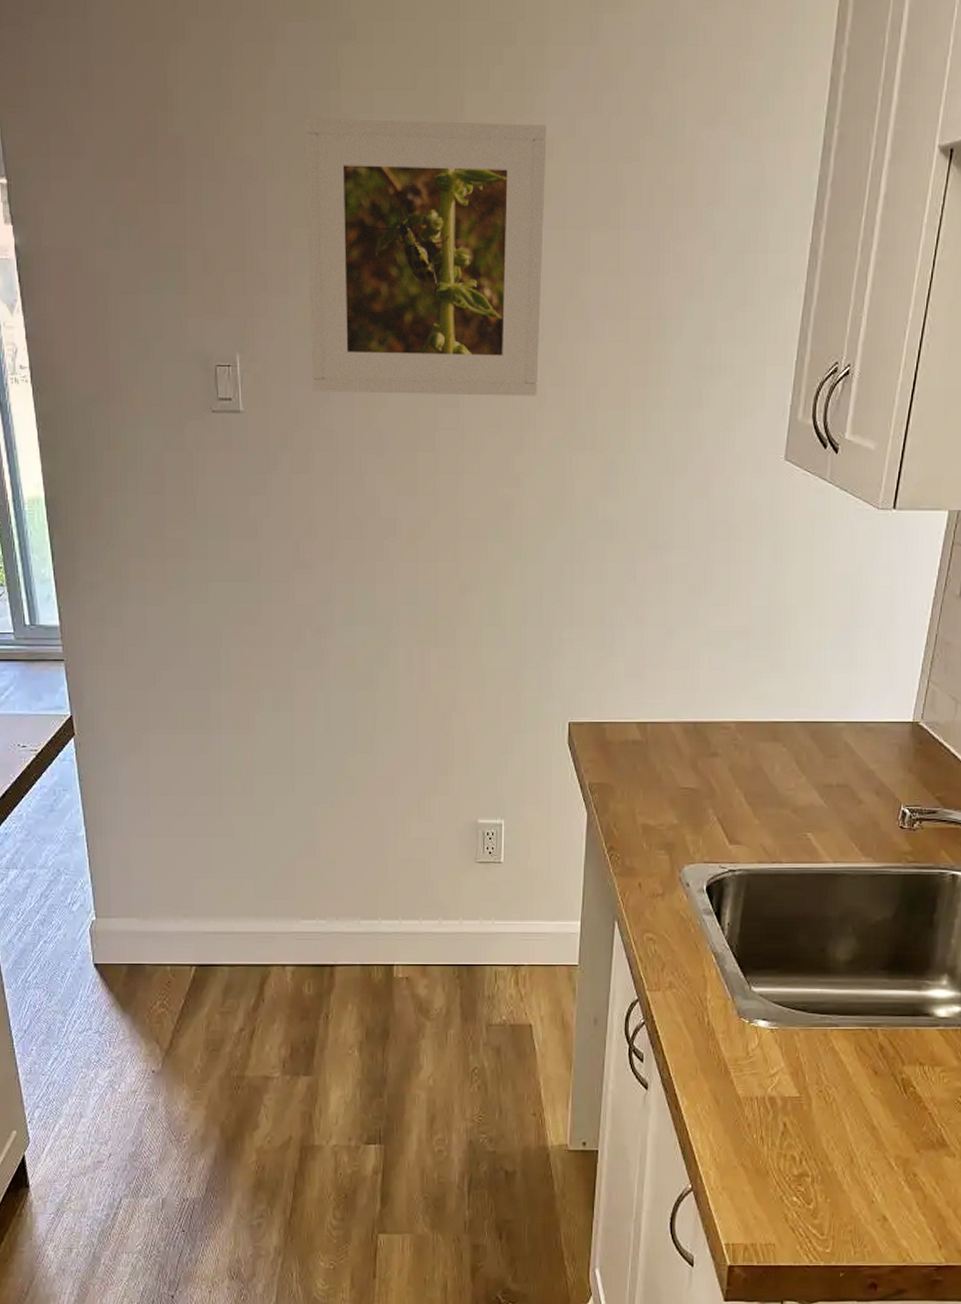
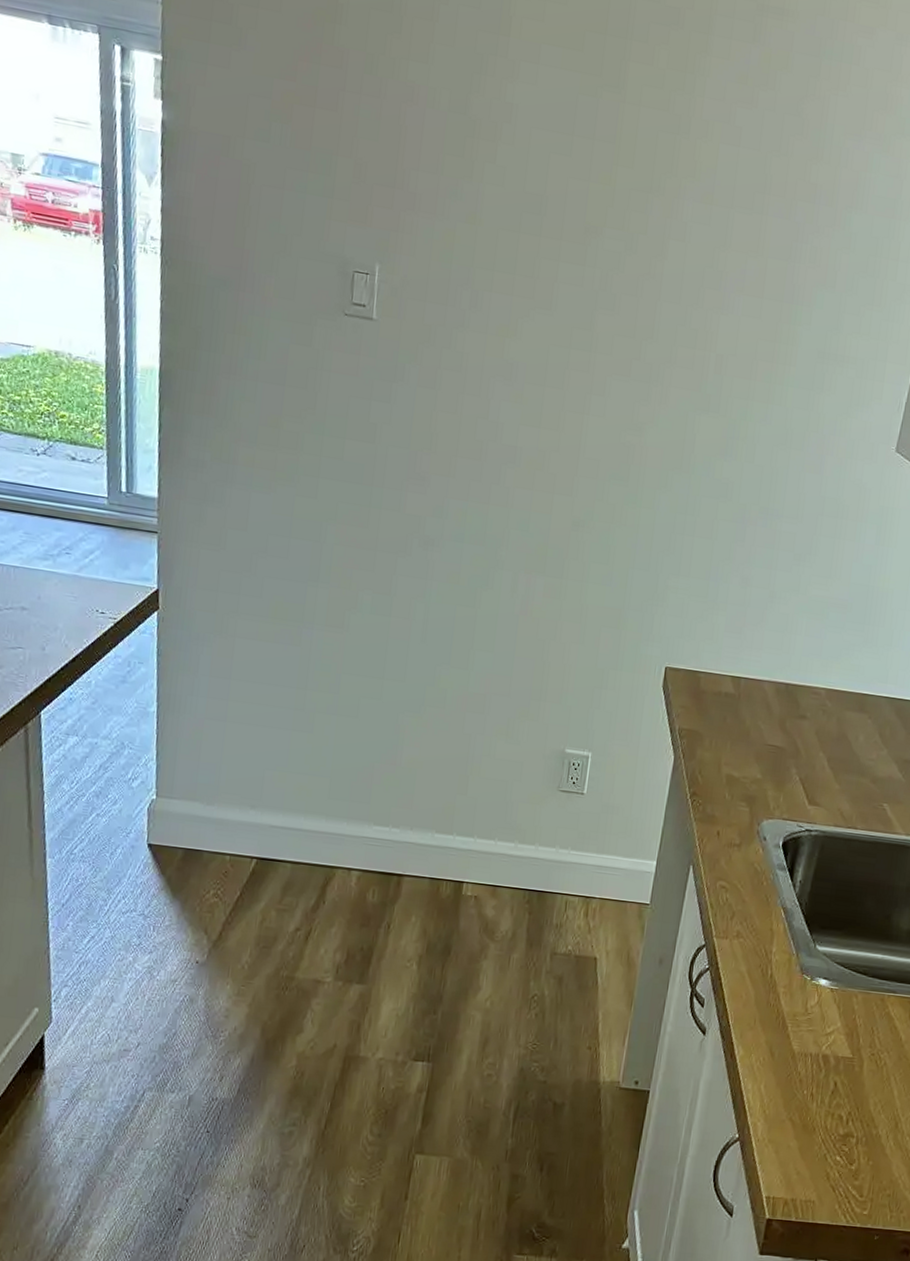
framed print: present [304,119,547,396] -> none [448,57,705,354]

